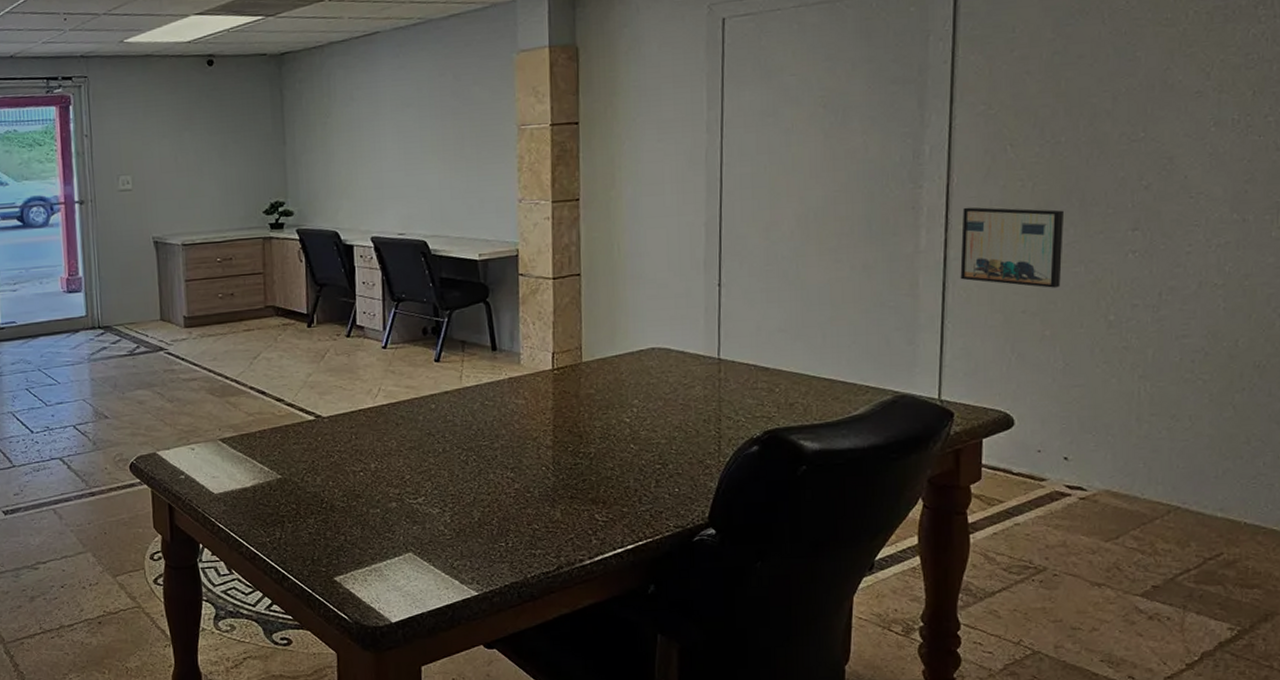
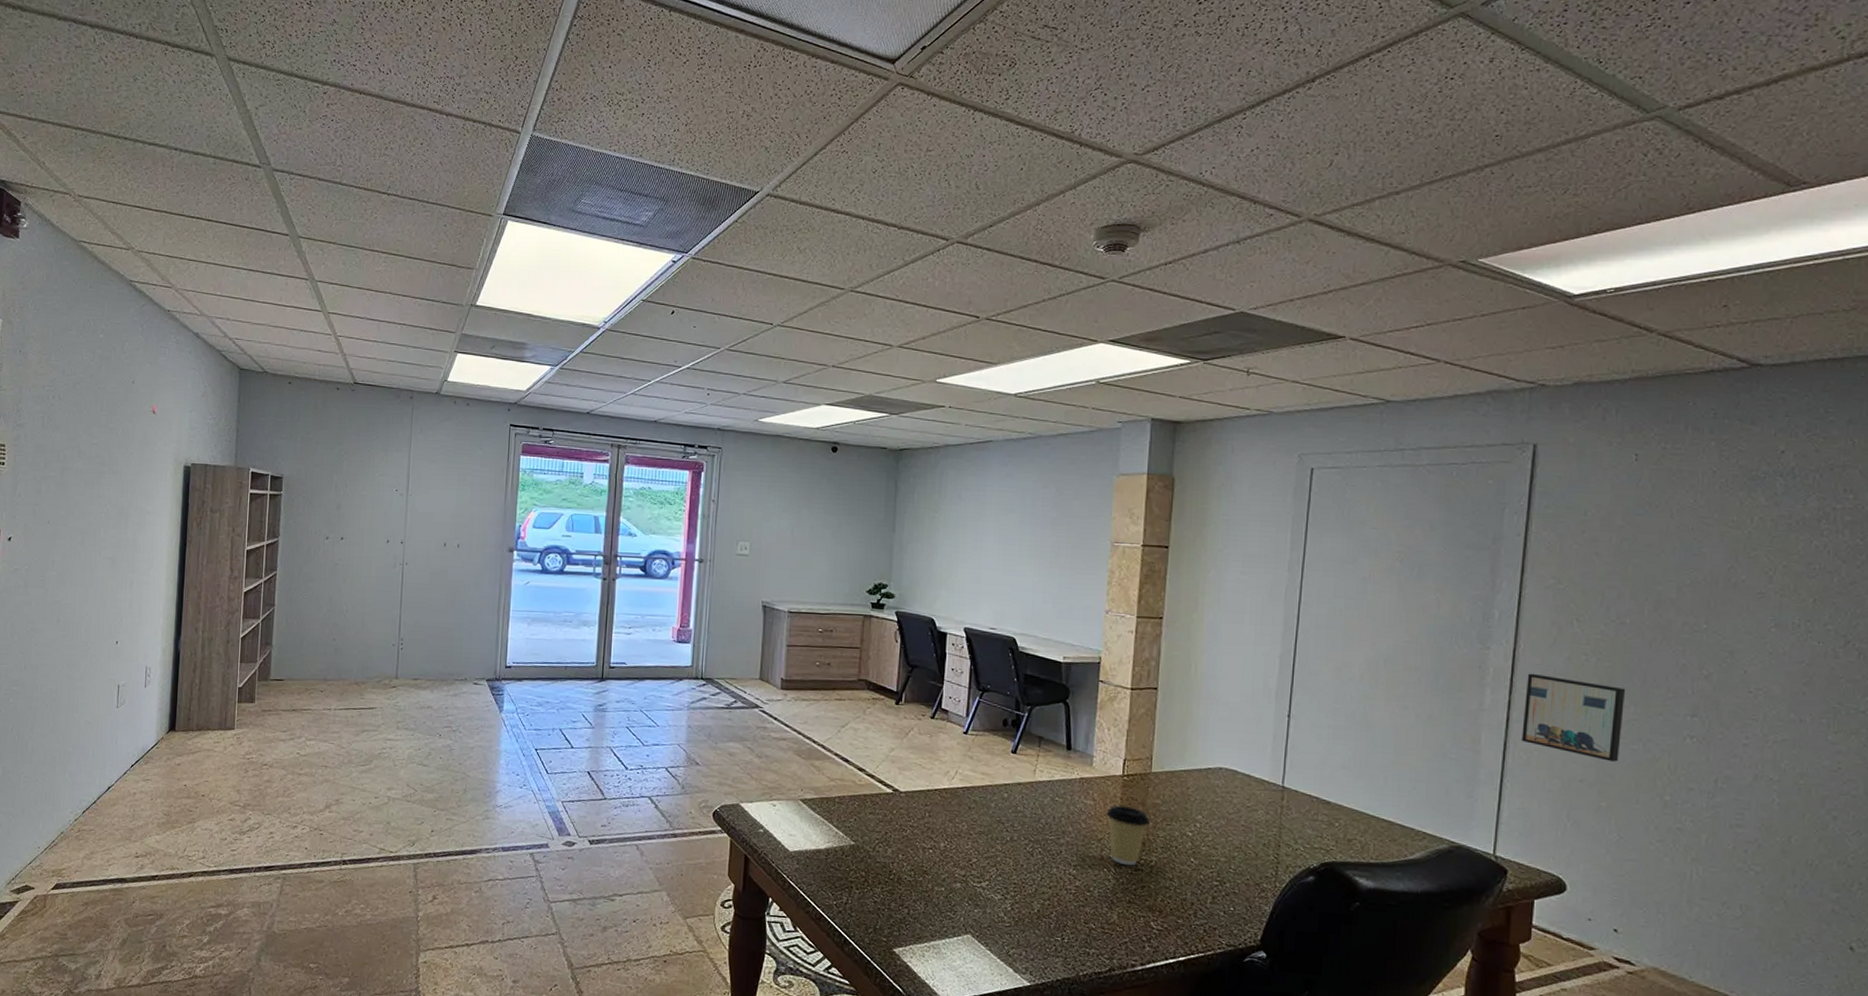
coffee cup: none [539,400,586,461] -> present [1106,805,1151,866]

